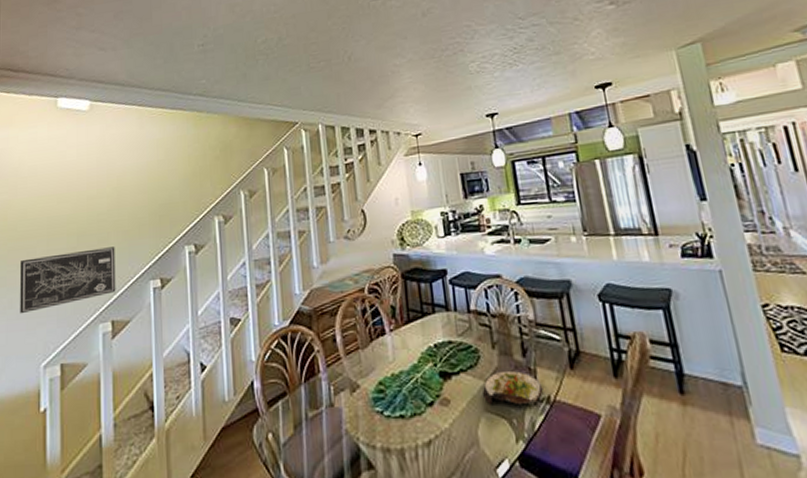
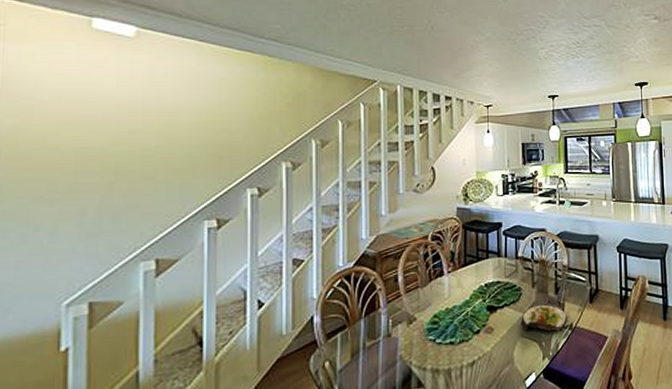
wall art: present [20,247,116,314] -> none [34,184,163,250]

